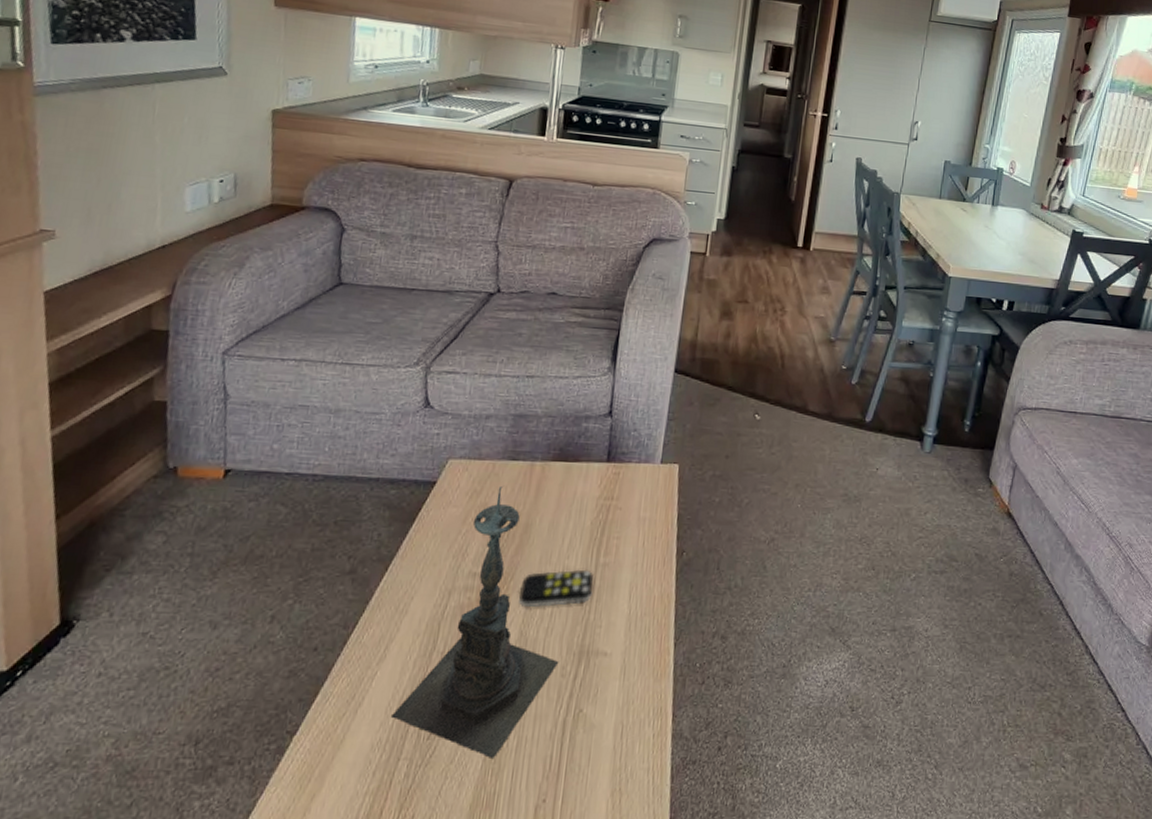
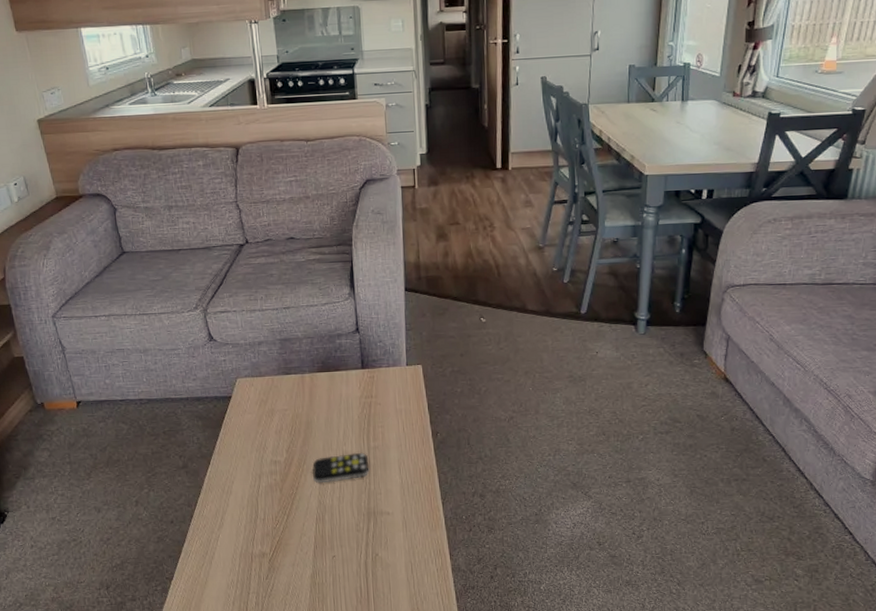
candle holder: present [392,487,559,758] -> none [237,395,353,590]

